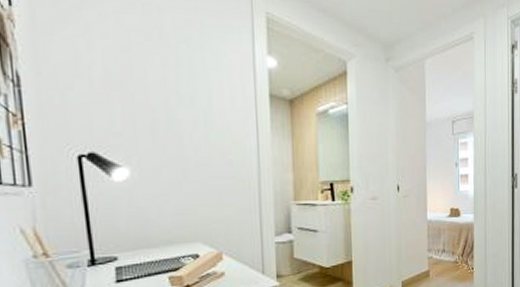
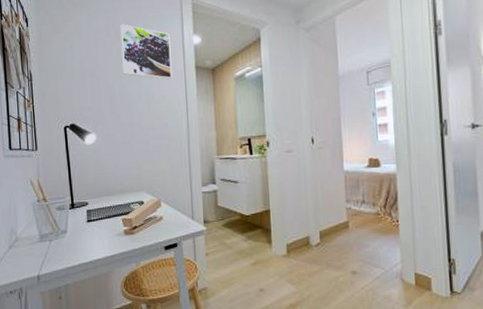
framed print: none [166,27,239,106] -> present [120,24,172,80]

